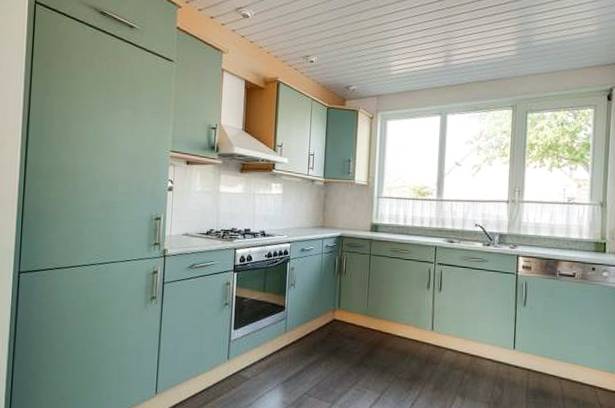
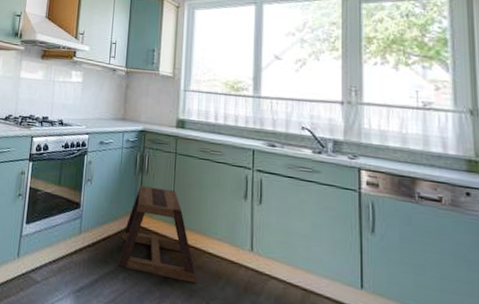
stool: none [321,285,388,362] -> present [118,185,197,284]

